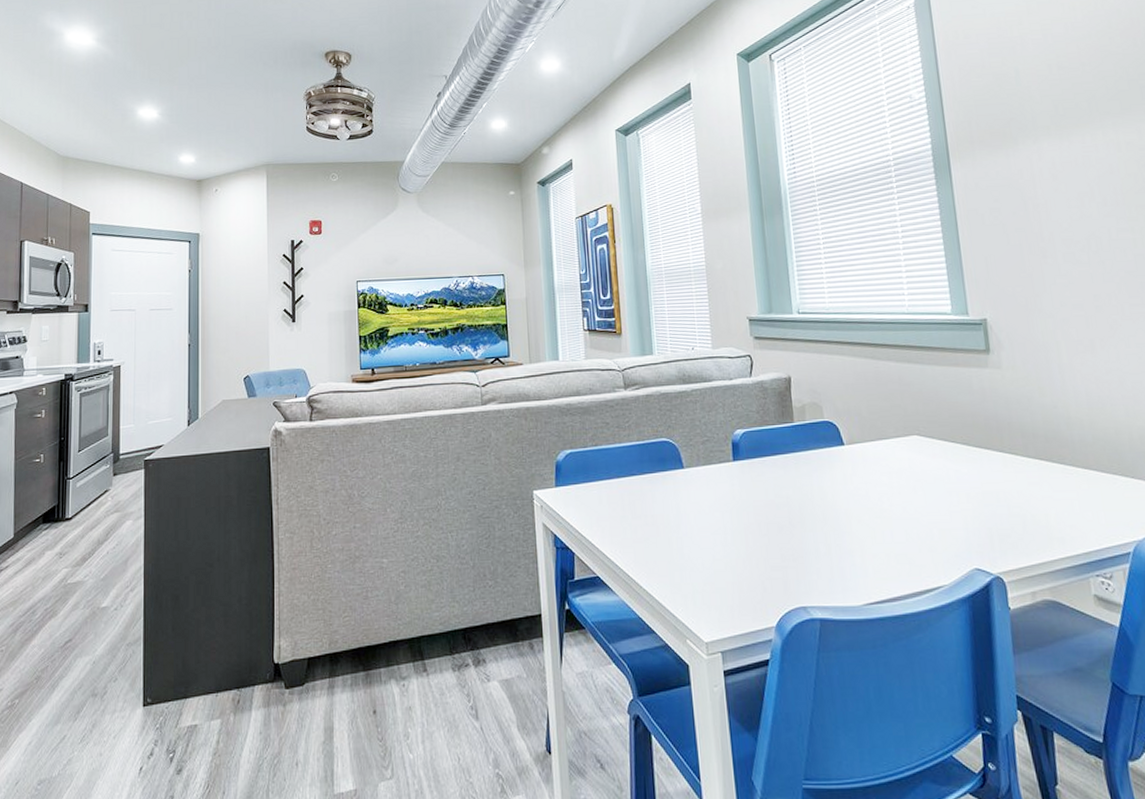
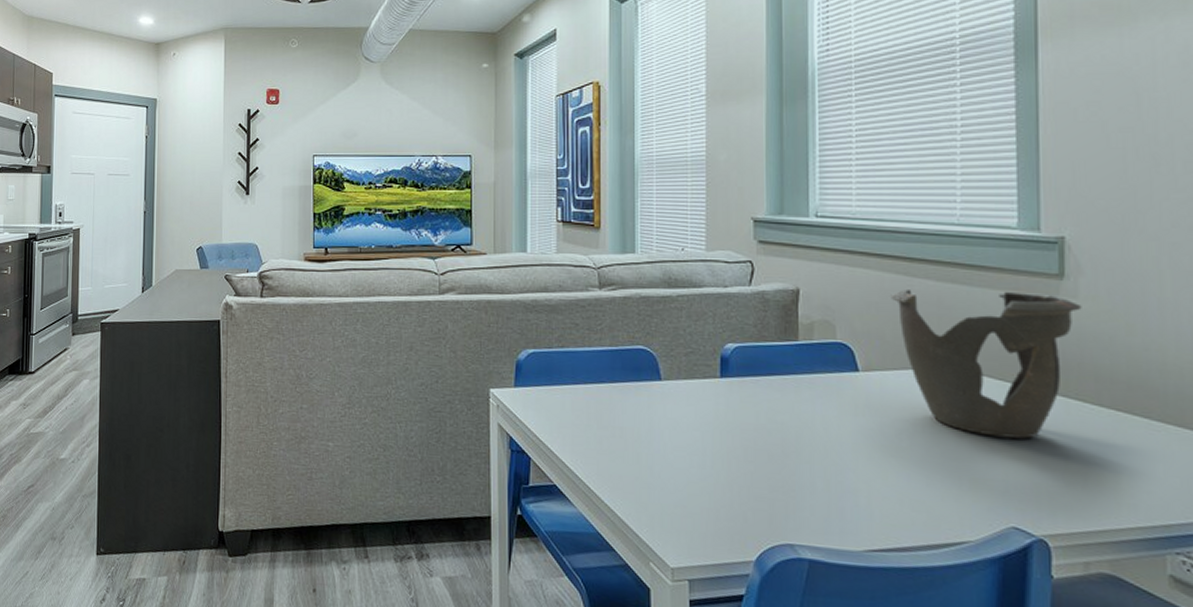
decorative bowl: none [862,366,1005,492] -> present [890,290,1082,439]

